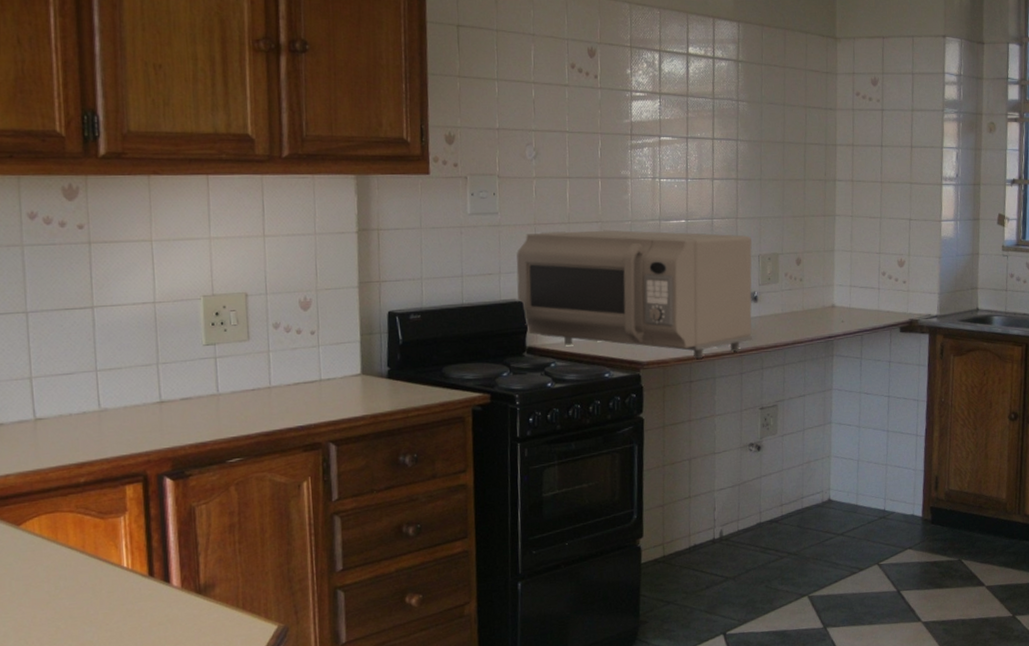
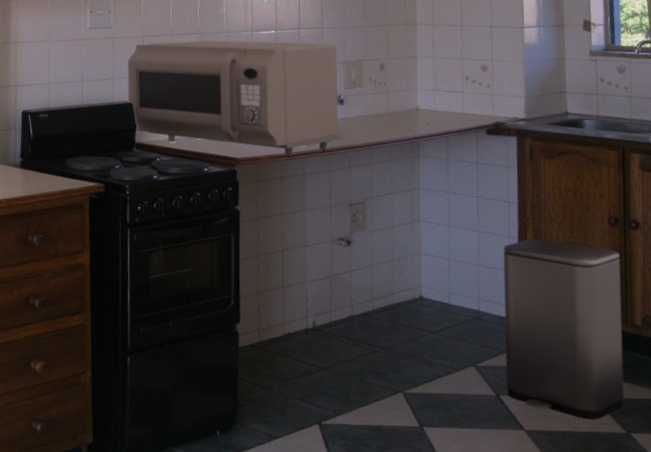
pedal bin: none [907,435,1018,607] -> present [503,238,625,419]

